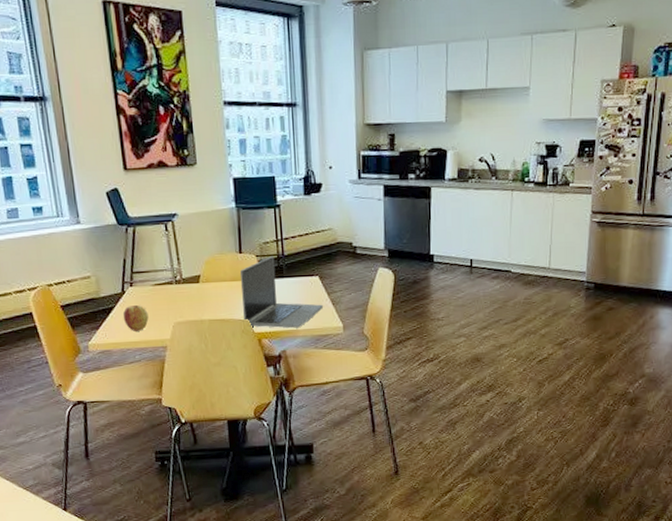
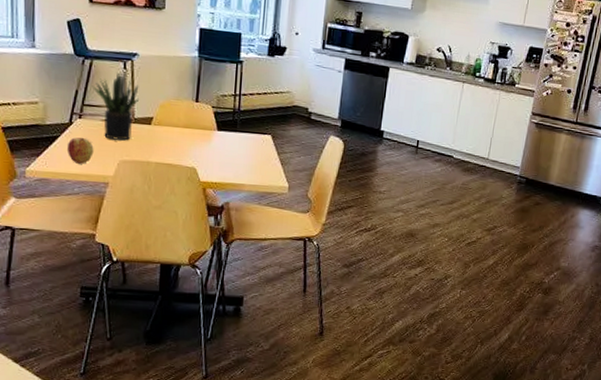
potted plant: none [137,235,185,303] -> present [91,72,140,141]
laptop: present [239,256,323,329] -> none [192,109,271,183]

